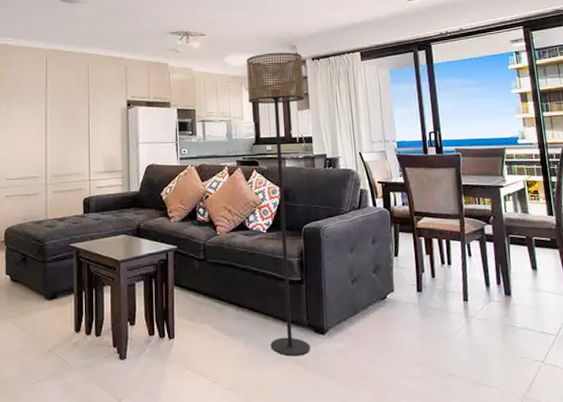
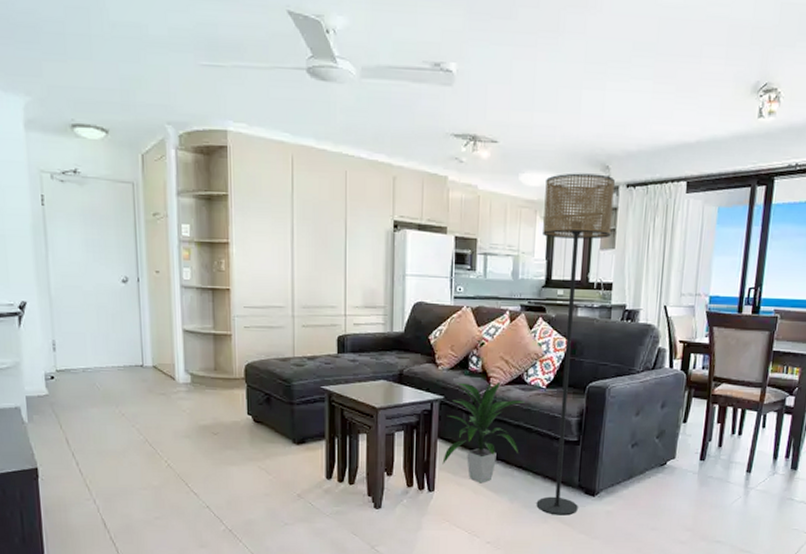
indoor plant: none [180,228,249,328] -> present [442,379,525,483]

